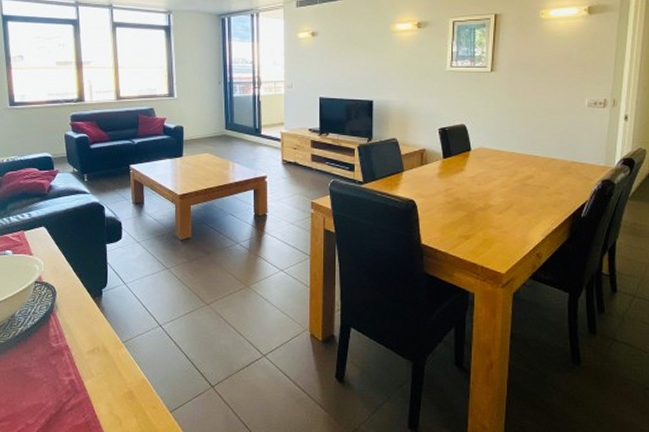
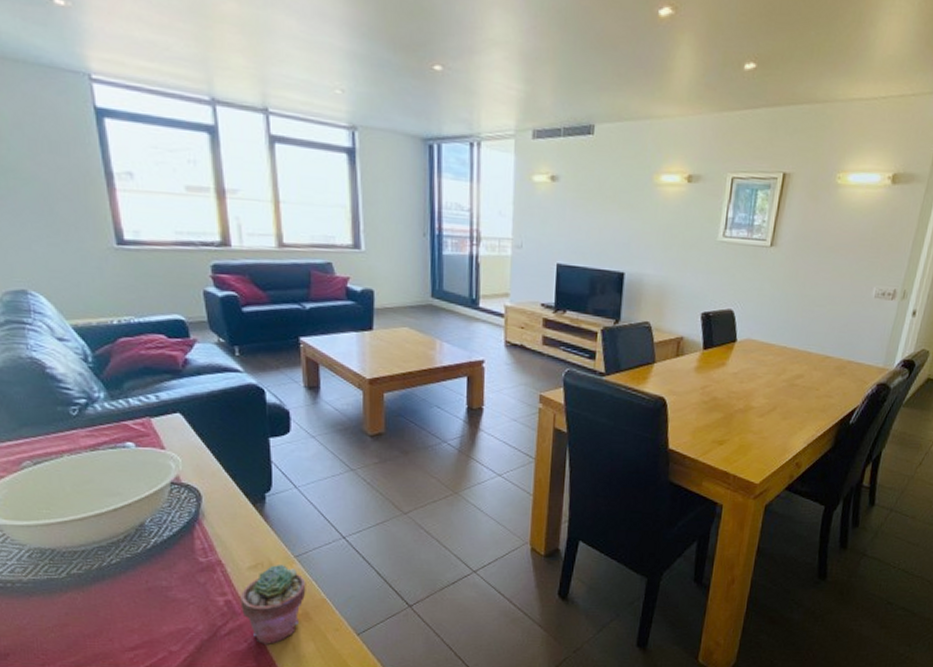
potted succulent: none [81,349,131,420] -> present [240,565,306,644]

